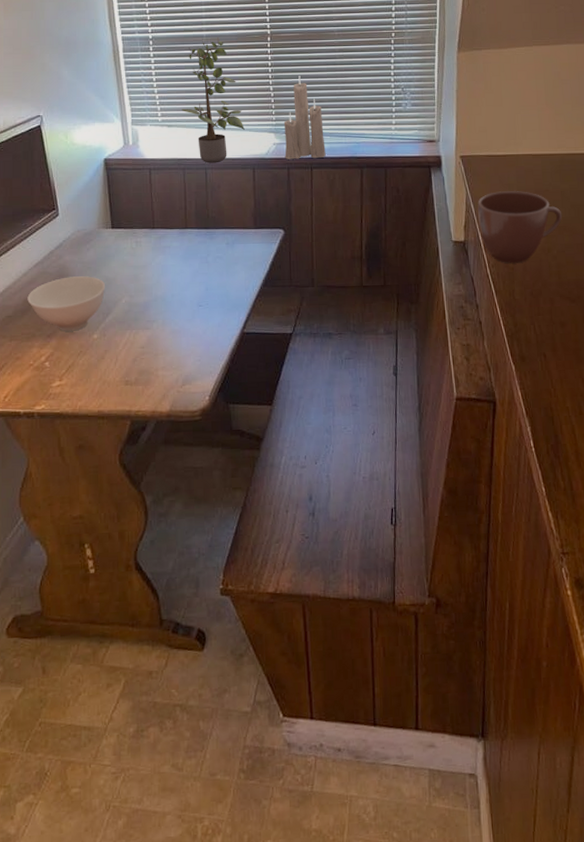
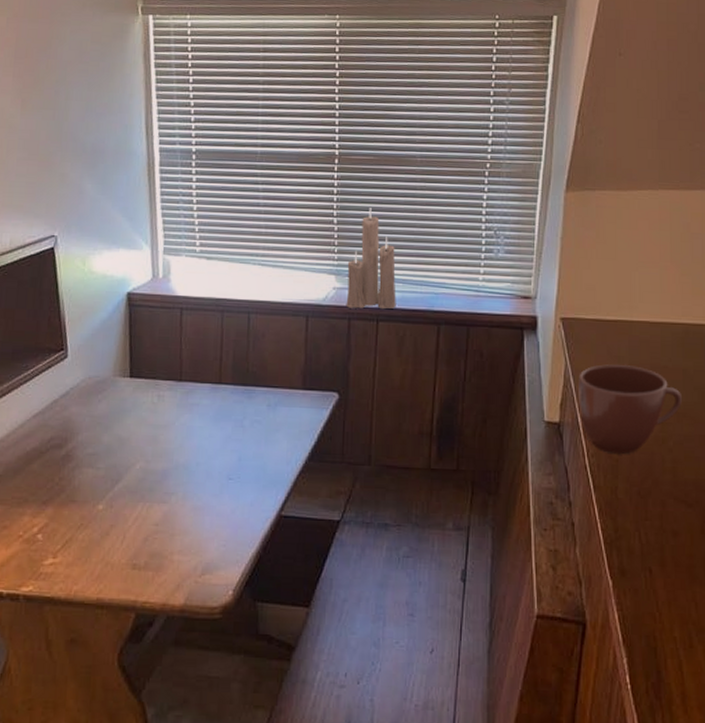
bowl: present [27,276,106,331] -> none [22,432,118,499]
potted plant: present [181,37,245,163] -> none [224,155,299,307]

